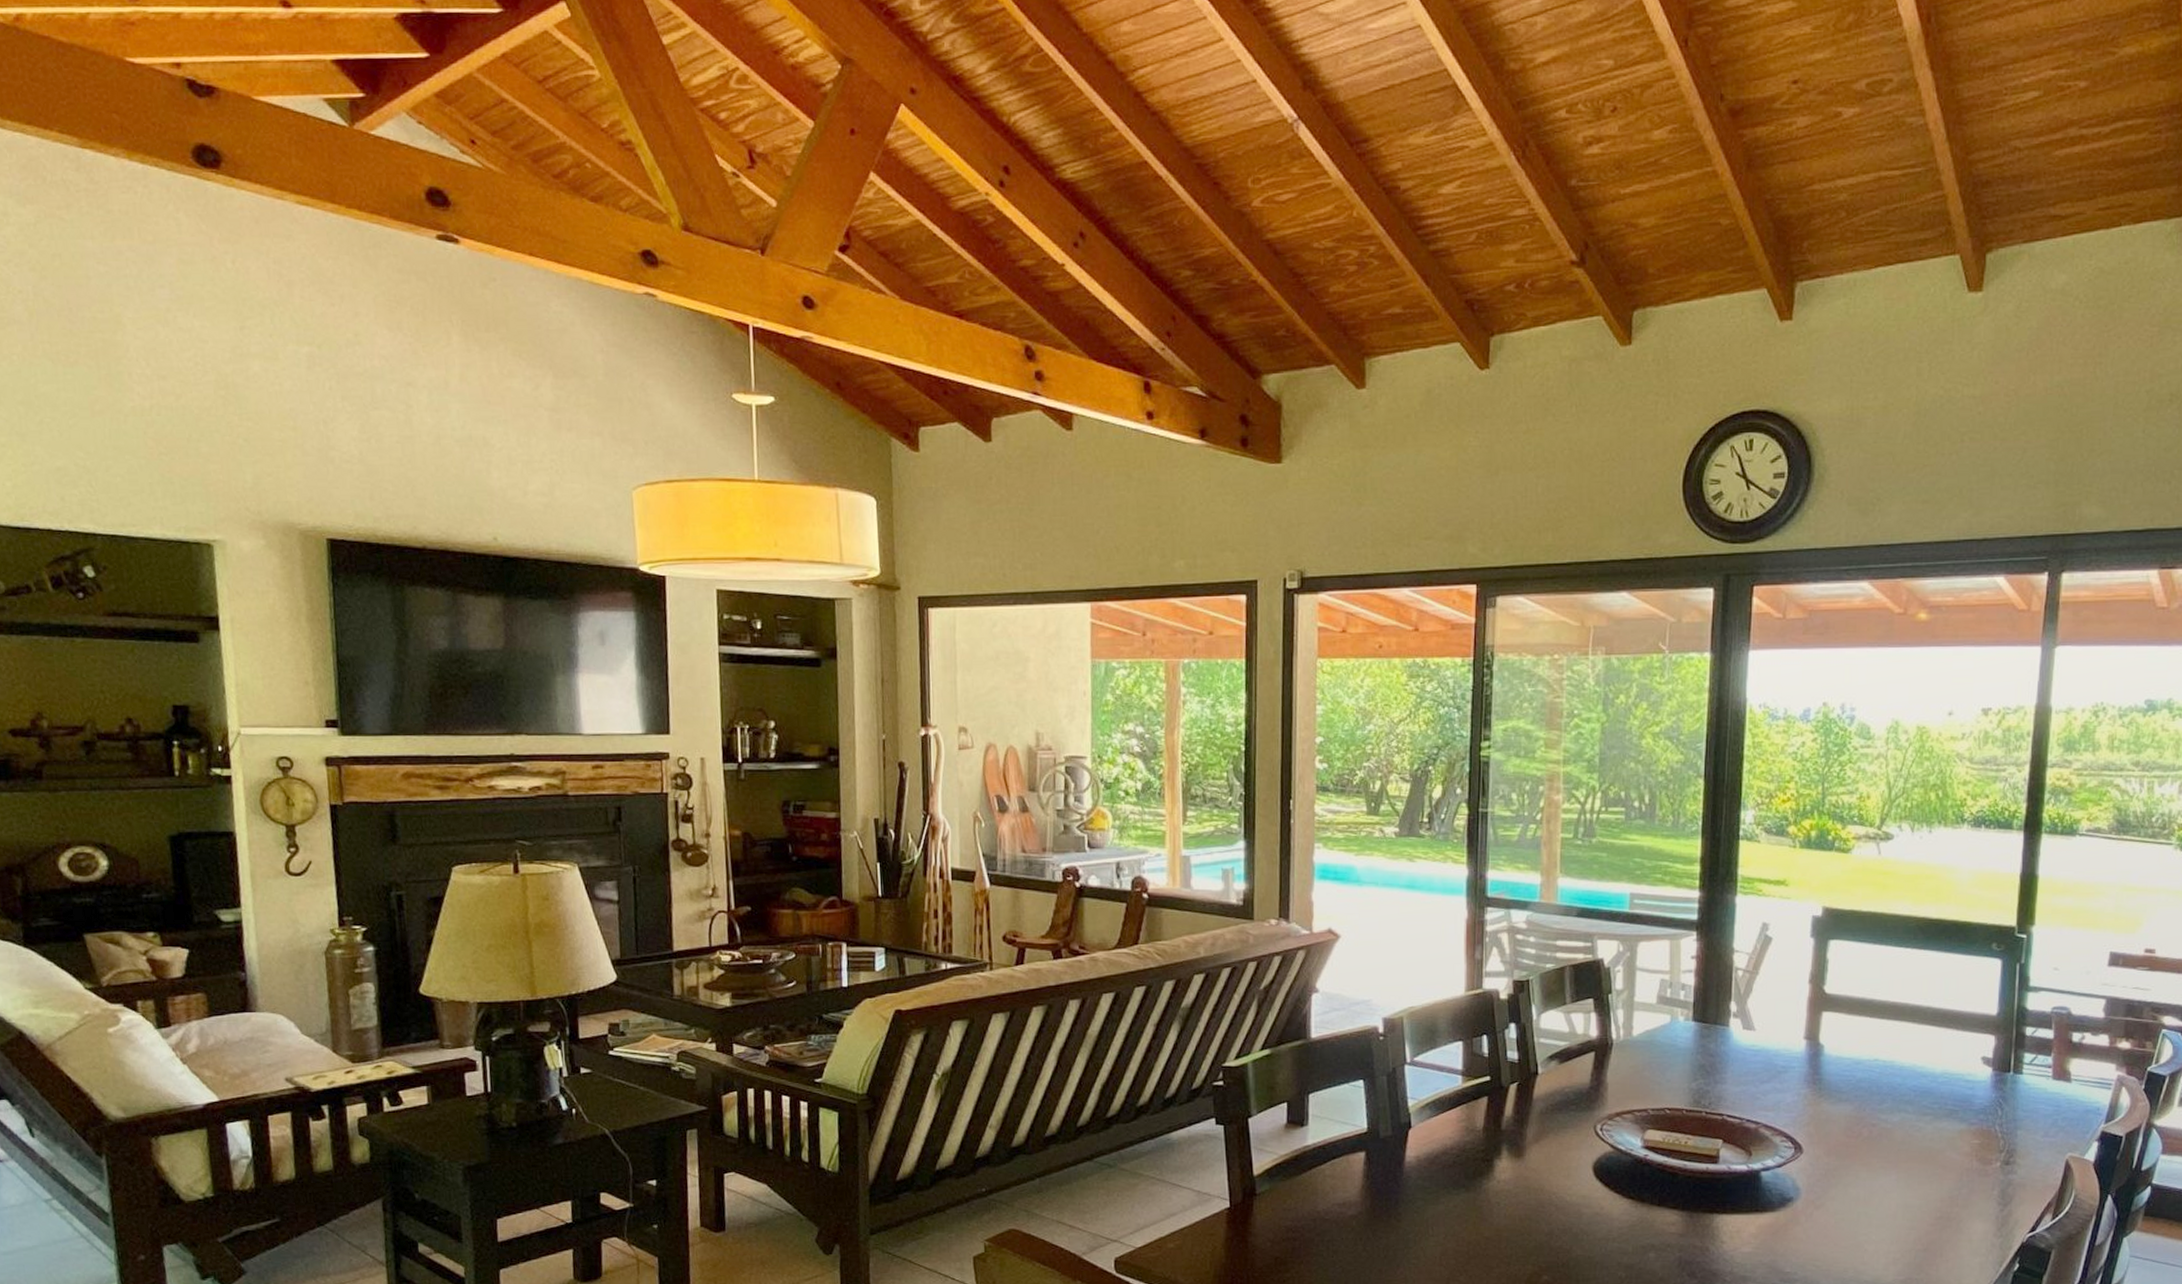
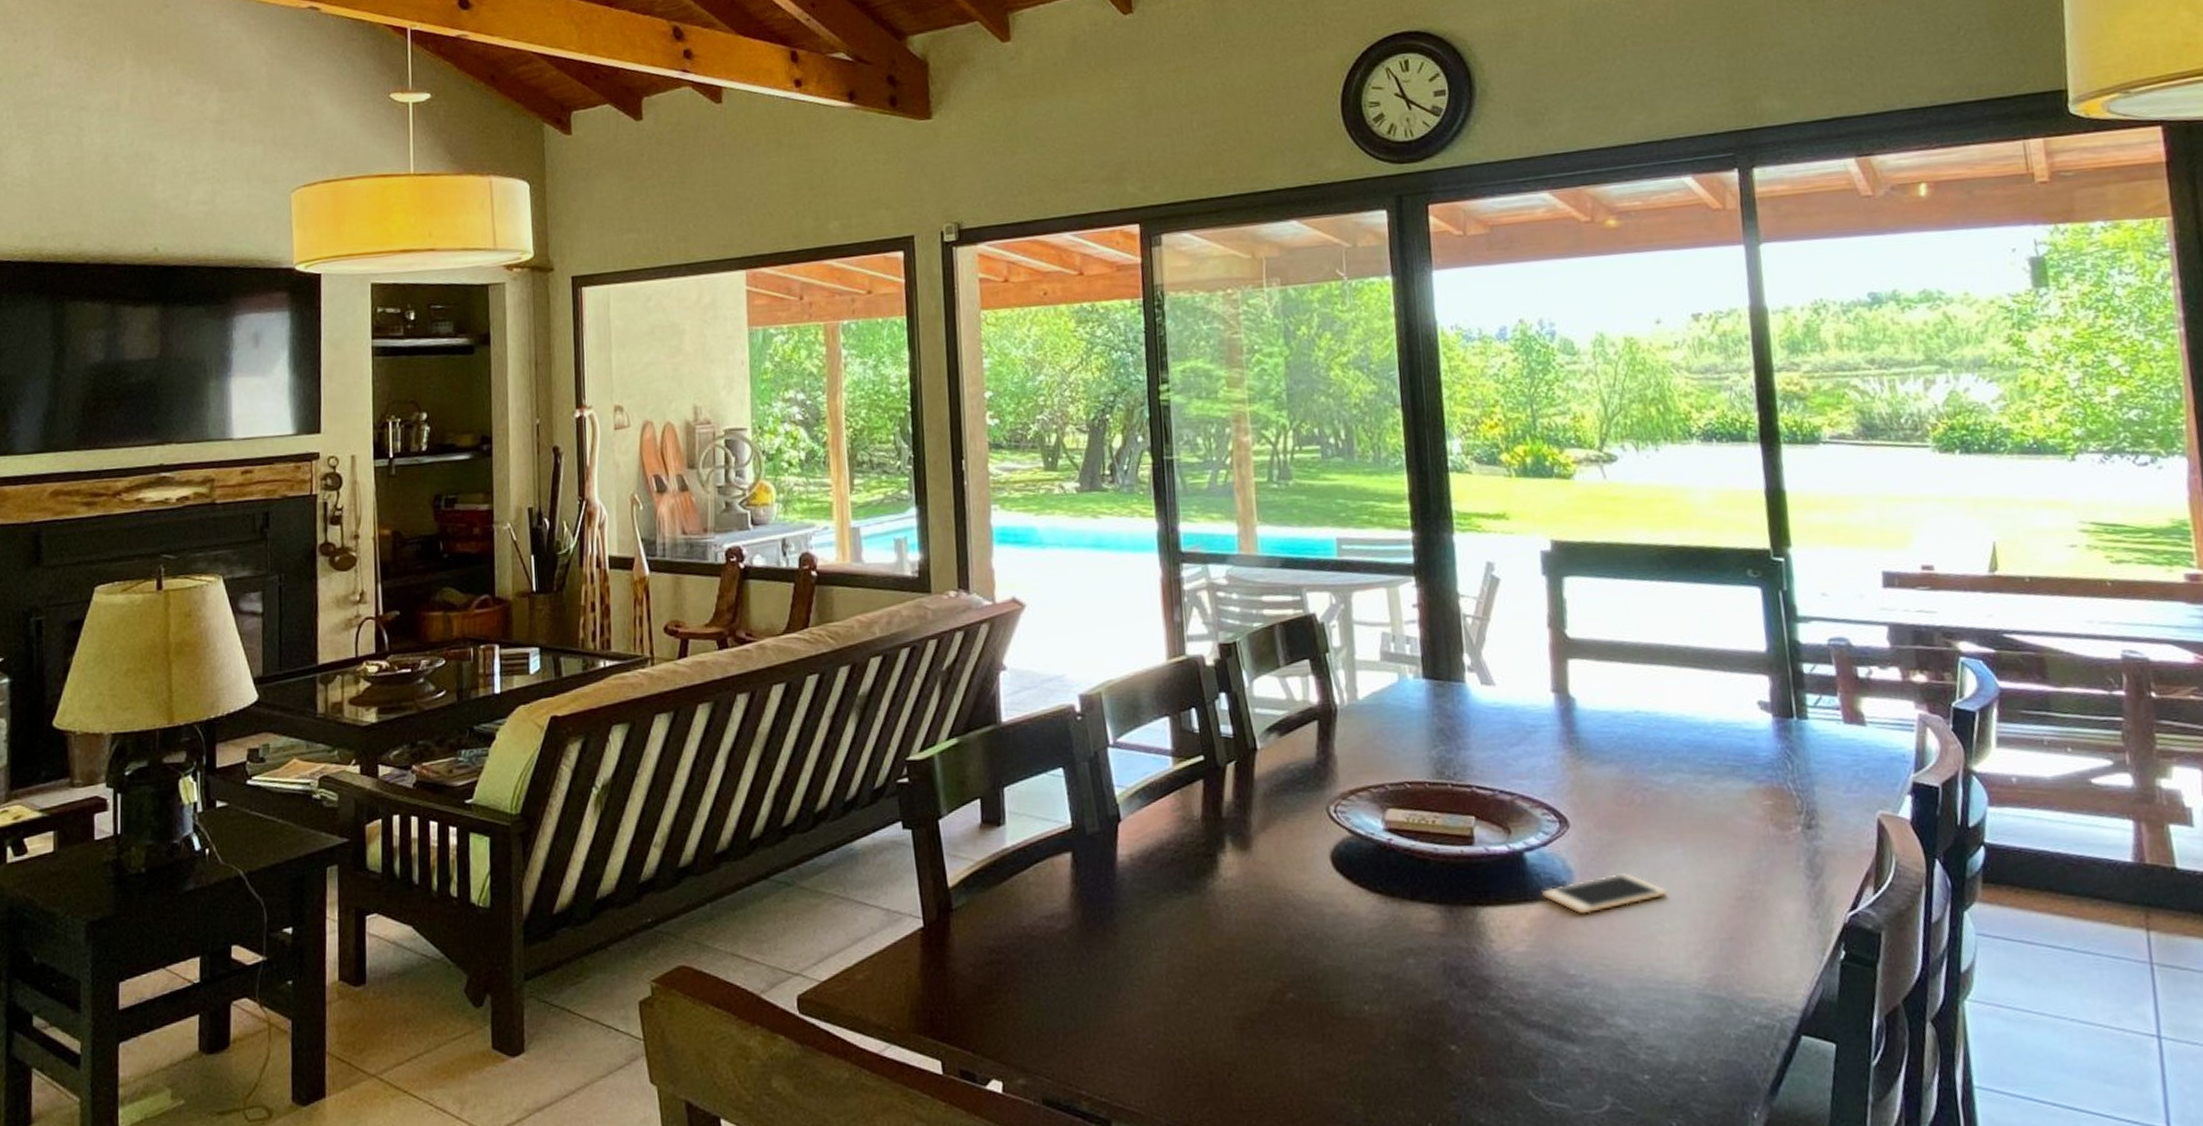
cell phone: none [1771,1193,1878,1225] -> present [1542,873,1668,915]

